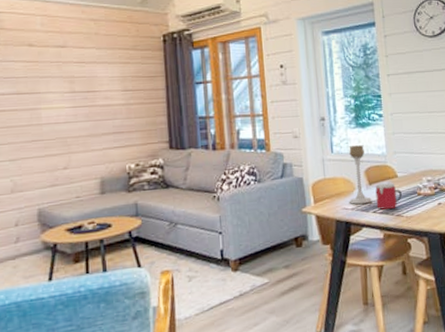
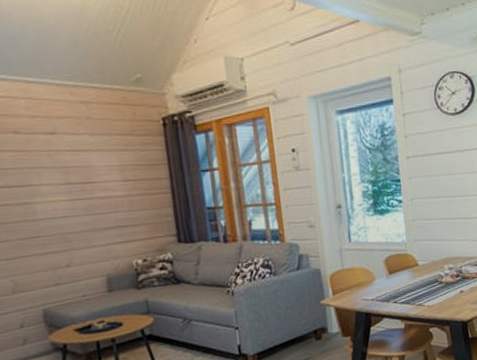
candle holder: present [348,145,373,204] -> none [367,233,393,295]
mug: present [375,182,402,210] -> none [395,271,423,300]

